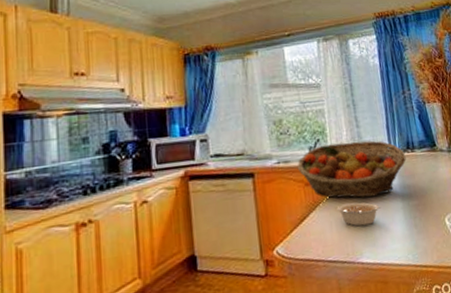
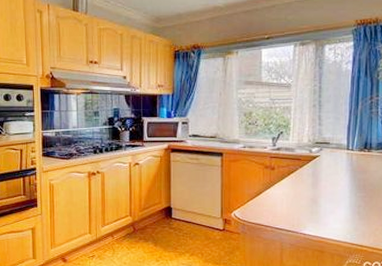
fruit basket: present [297,141,406,199] -> none [260,137,362,185]
legume: present [337,202,380,227] -> none [289,187,329,206]

